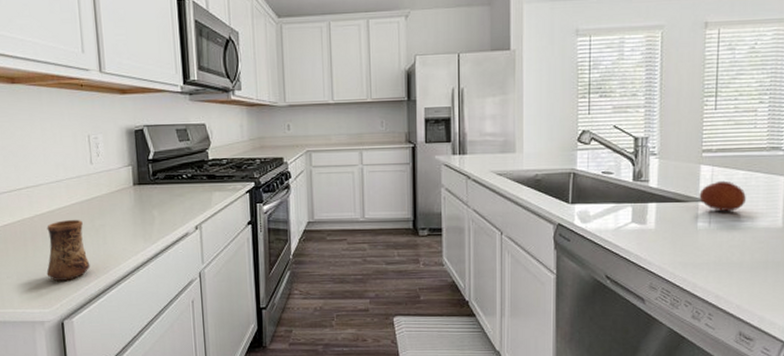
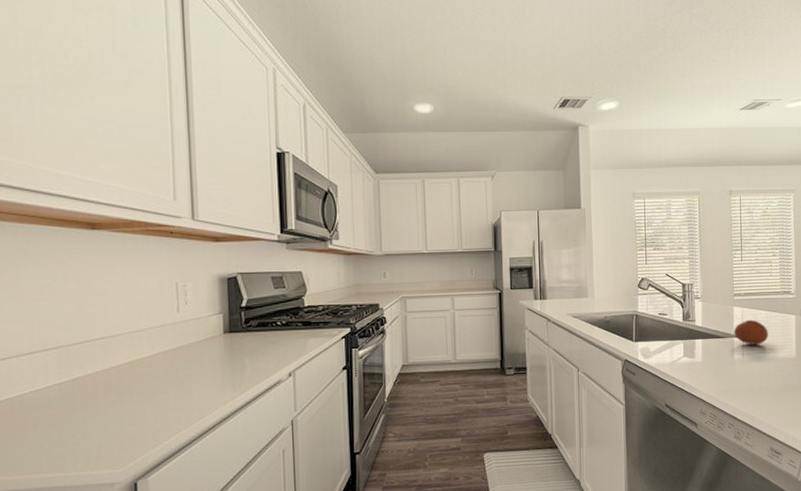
cup: present [46,220,90,281] -> none [120,371,172,437]

